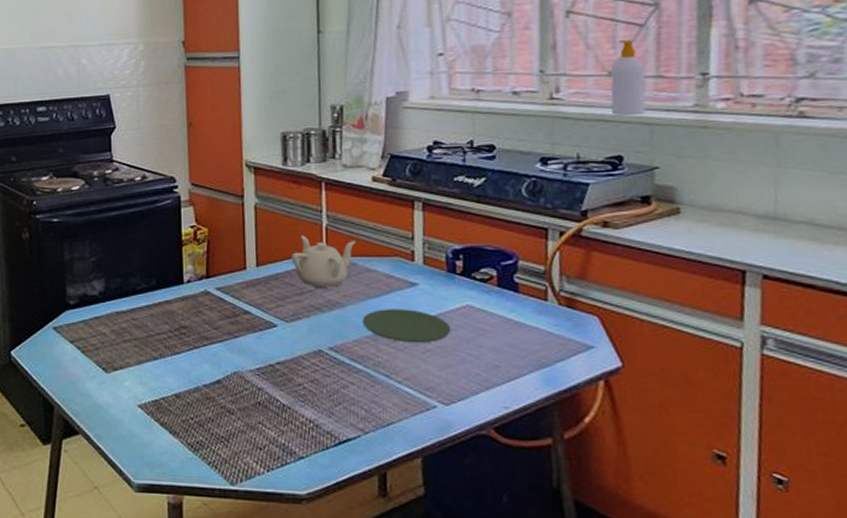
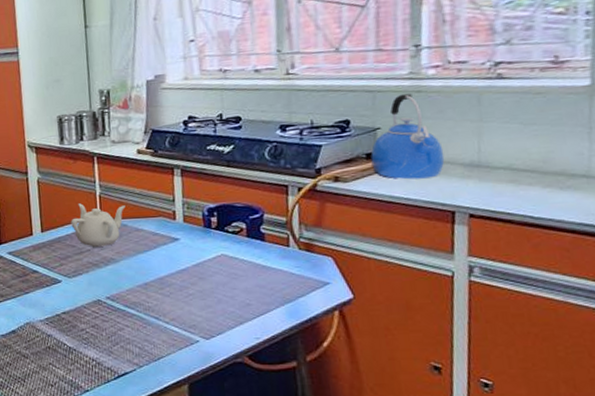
plate: present [362,309,452,344] -> none [133,260,209,289]
soap bottle: present [611,40,646,116] -> none [338,19,368,86]
kettle: none [646,129,735,230] -> present [370,93,445,180]

